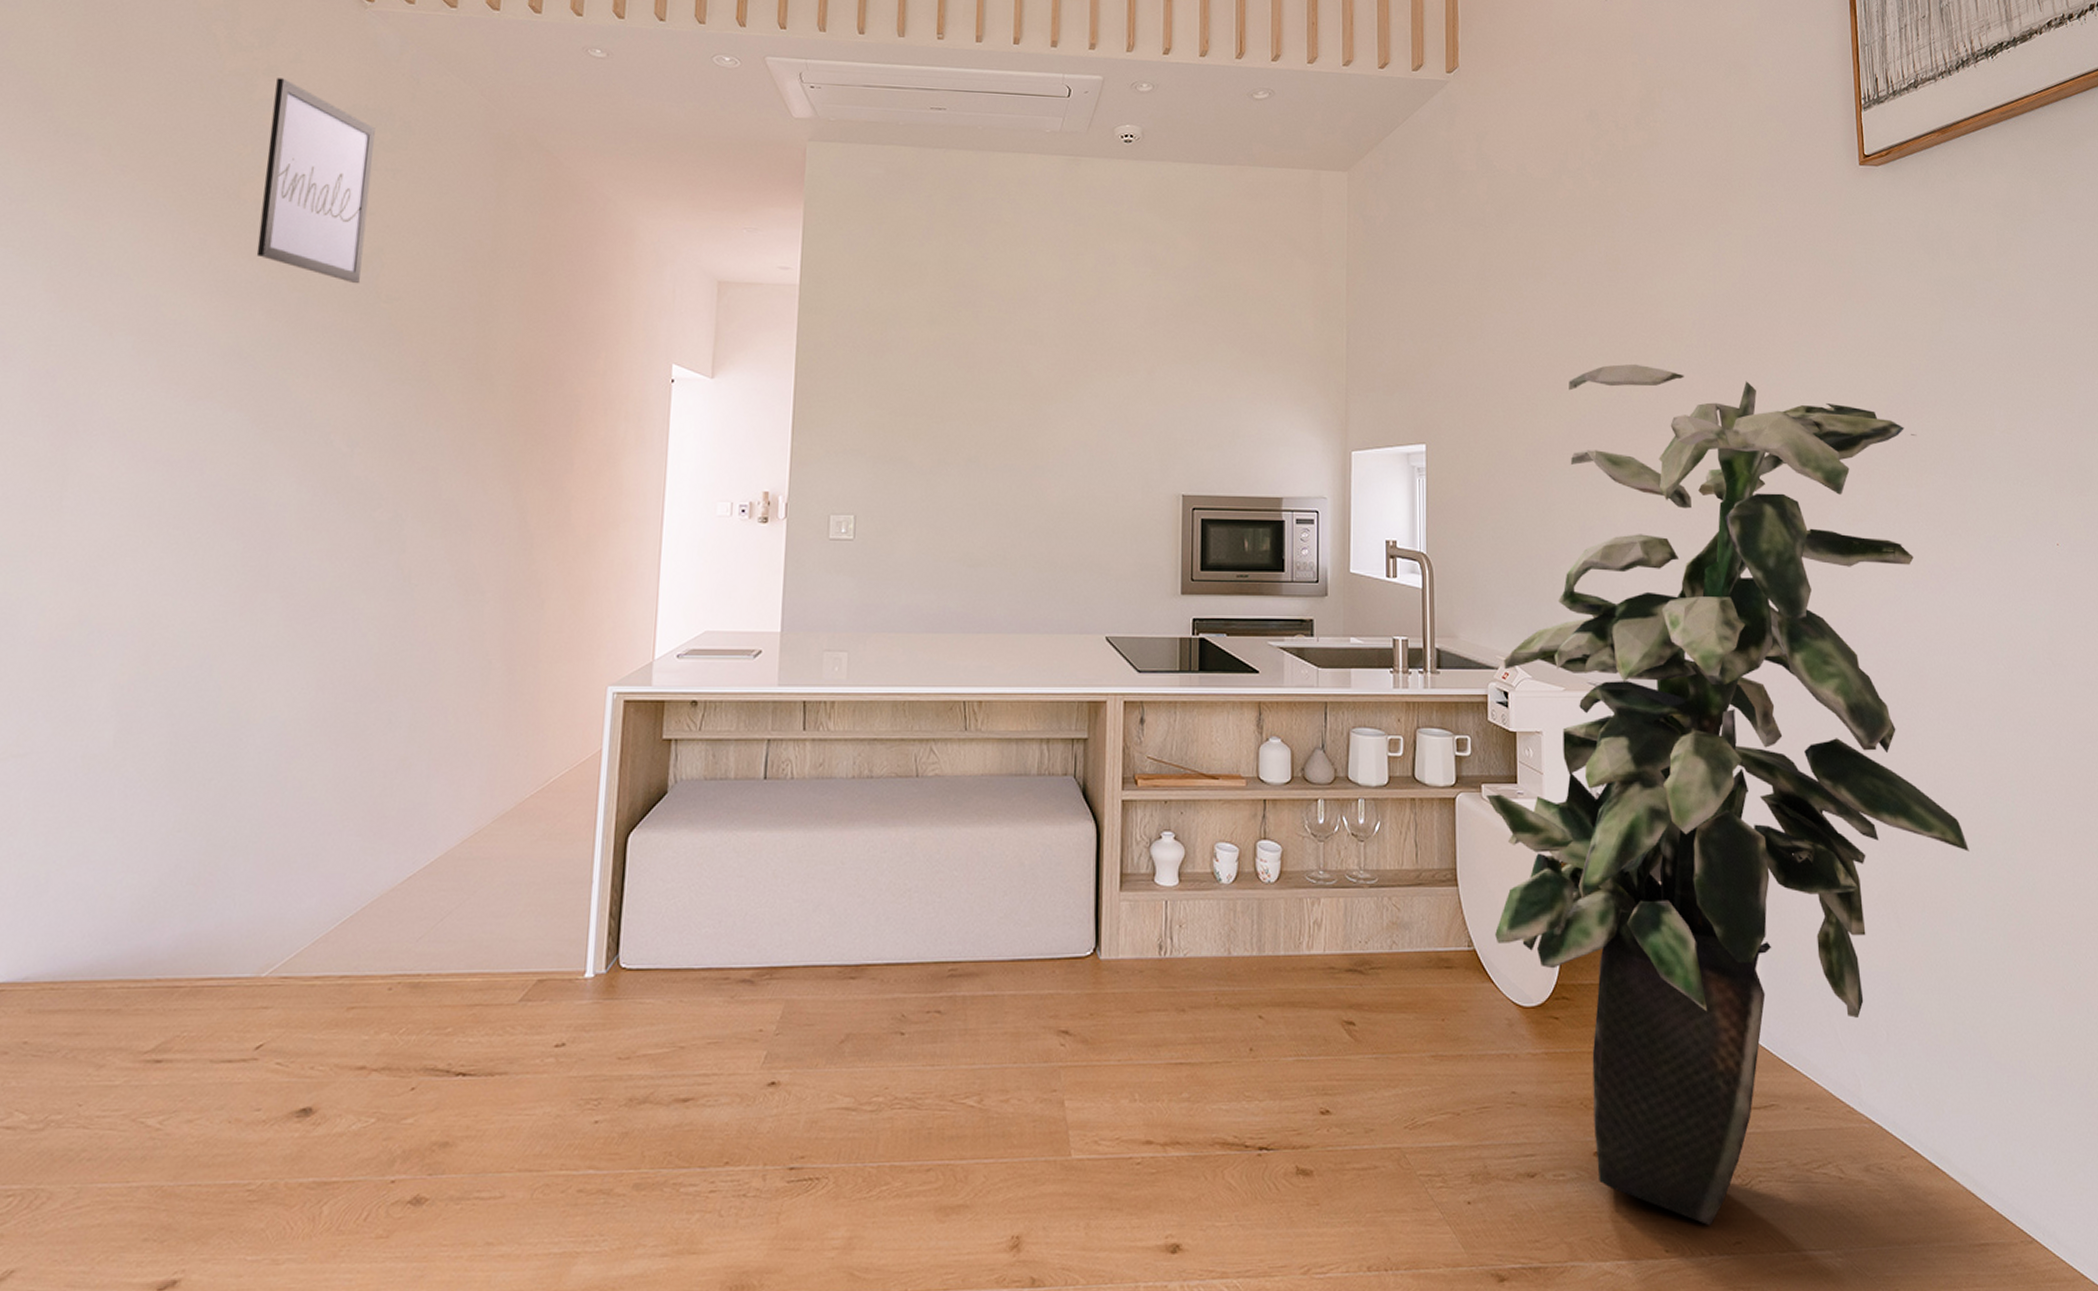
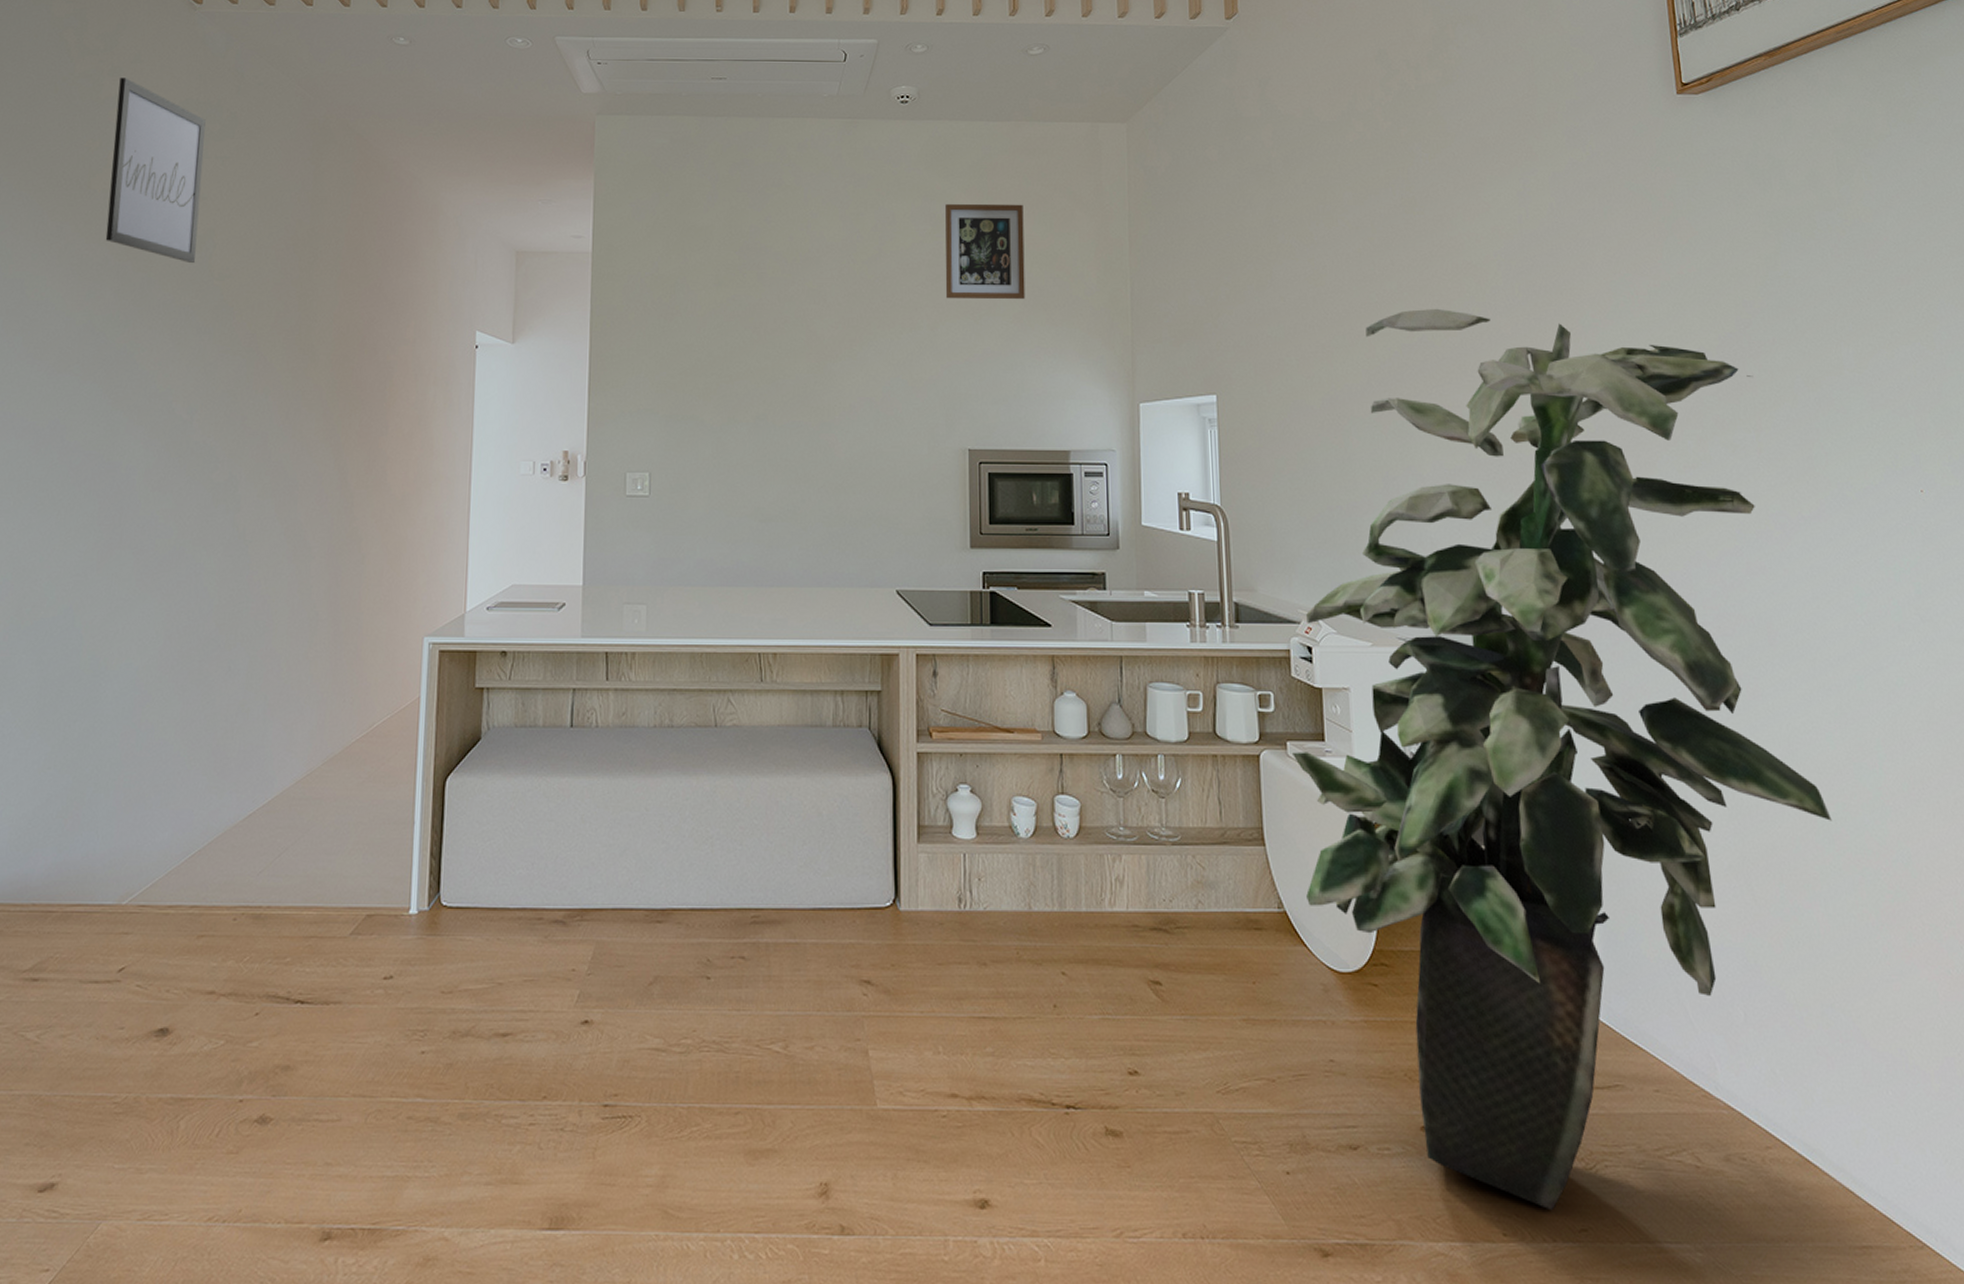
picture frame: none [1164,247,1244,345] -> present [945,203,1025,300]

